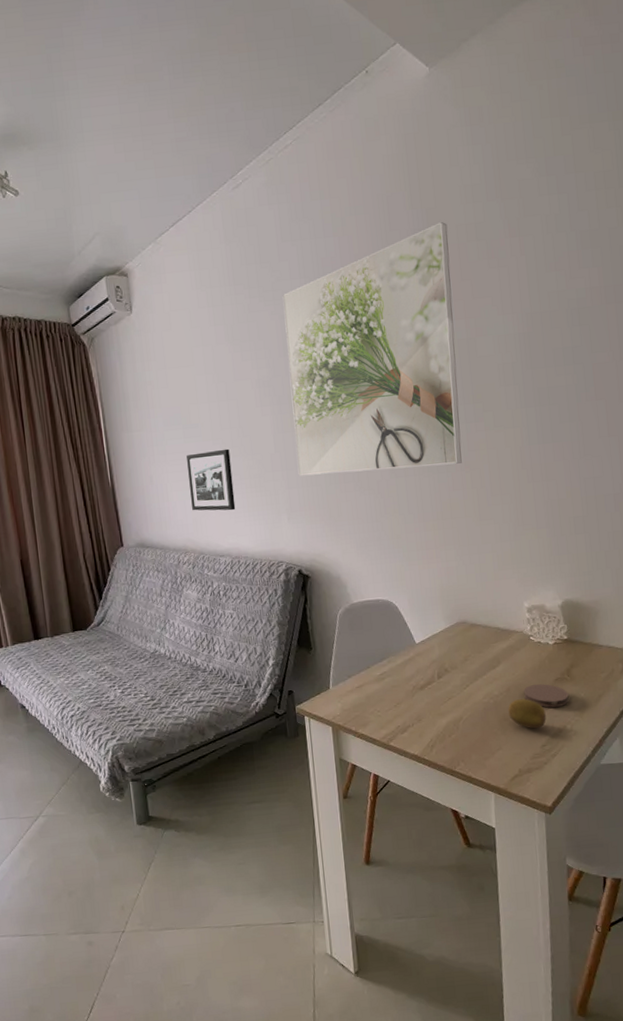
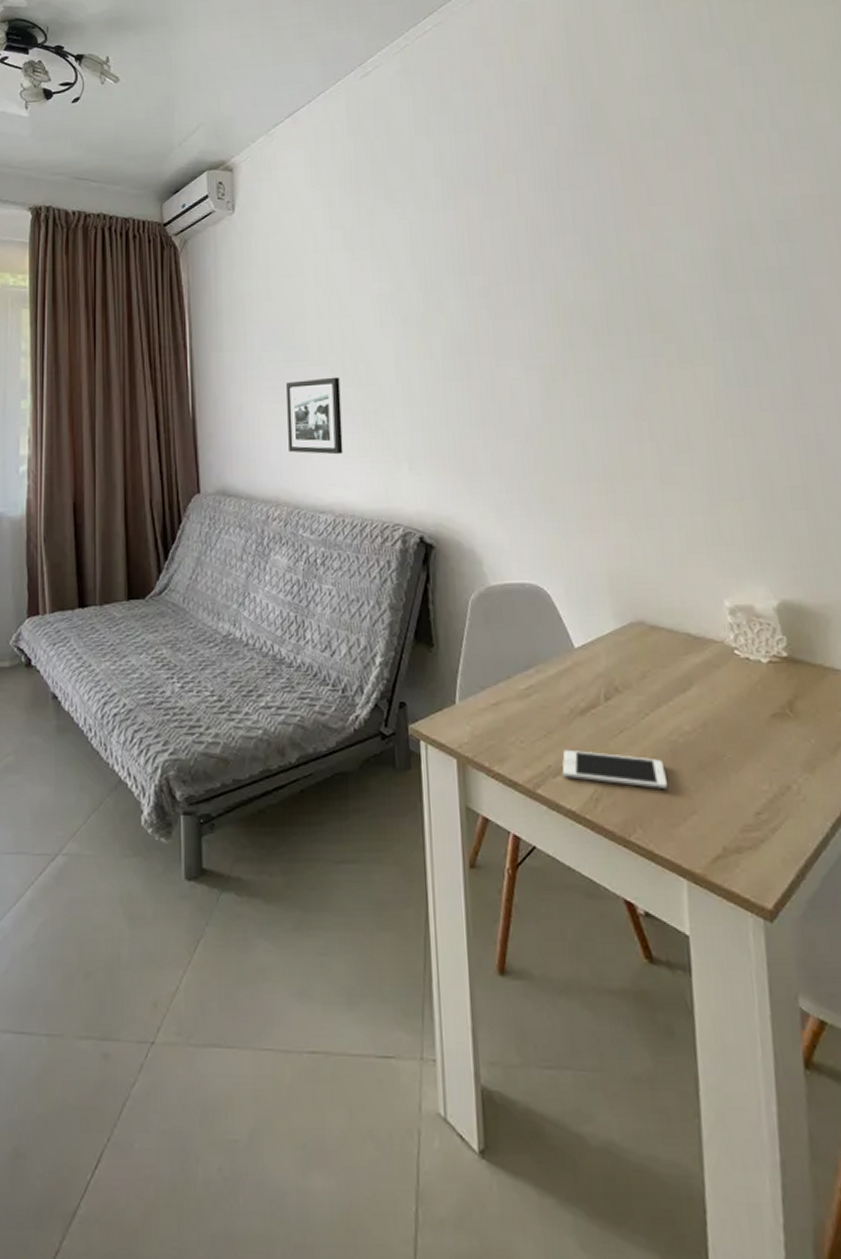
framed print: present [282,221,462,476] -> none [413,116,637,415]
cell phone: none [407,714,482,736] -> present [562,749,669,790]
fruit: present [508,698,546,729] -> none [705,740,761,787]
coaster: present [524,684,569,708] -> none [727,720,794,756]

